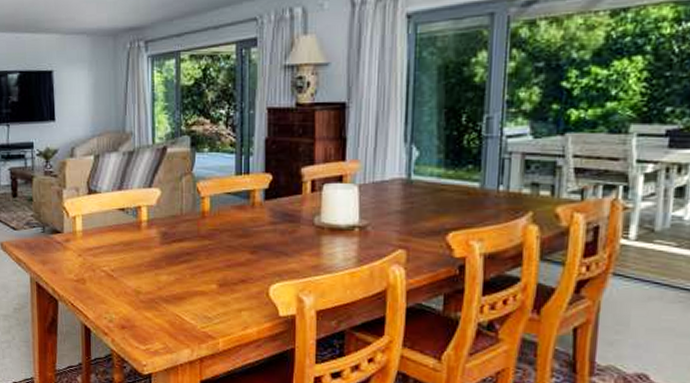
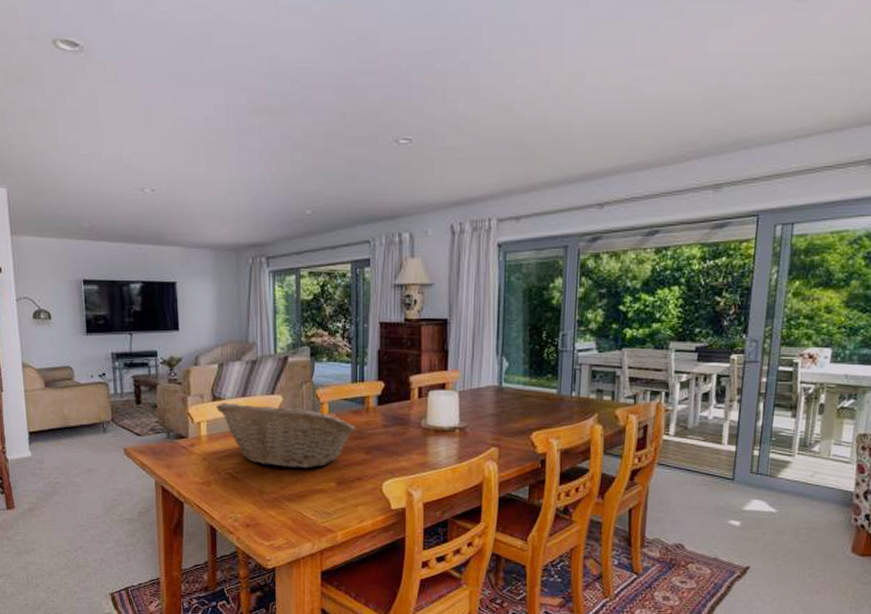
fruit basket: none [91,196,241,268] -> present [216,403,356,469]

